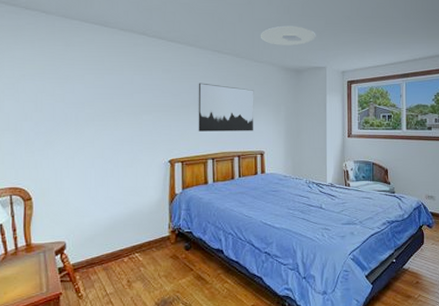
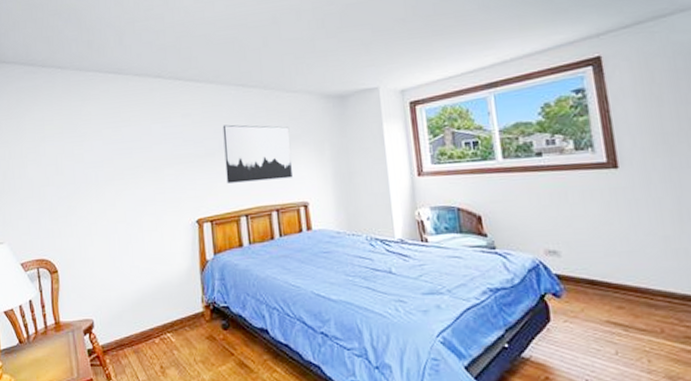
ceiling light: present [261,25,316,47] -> none [291,41,362,69]

